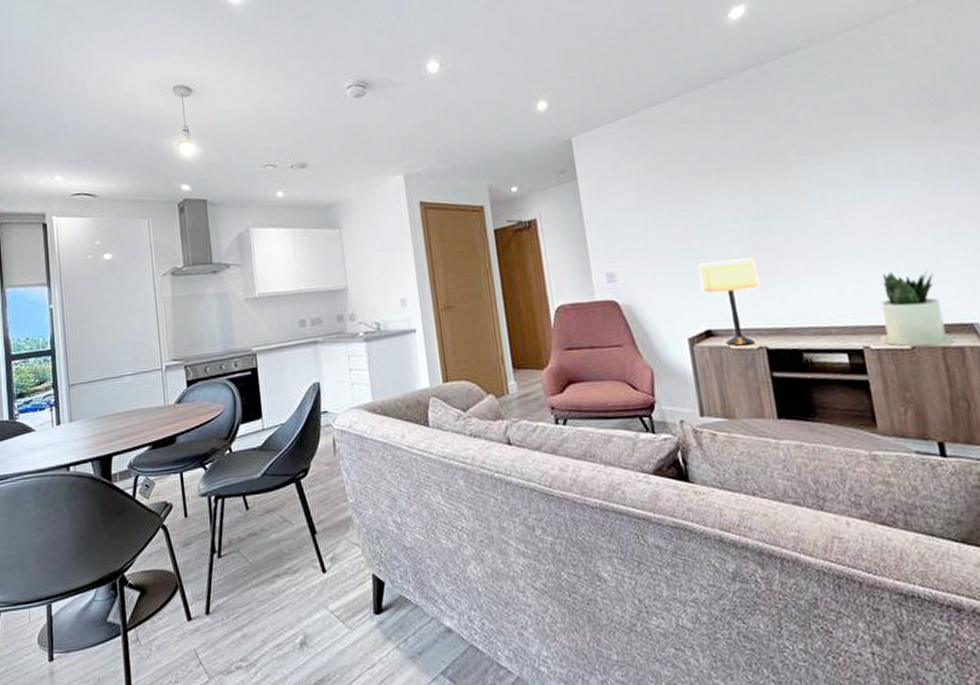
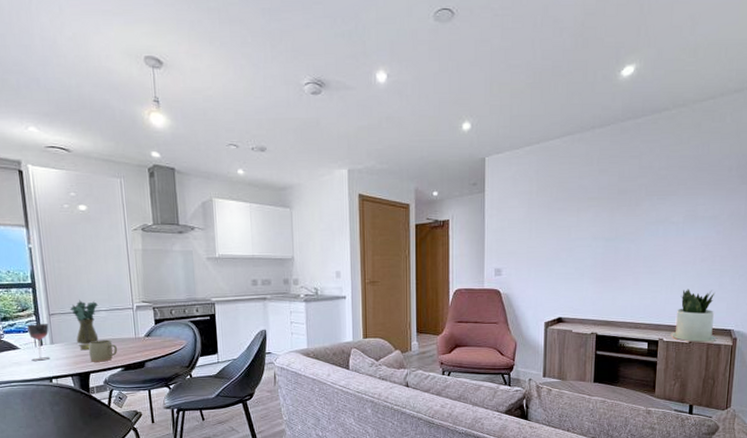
wineglass: none [44,397,68,445] -> present [27,324,50,361]
vase: none [92,363,123,427] -> present [70,299,99,351]
mug: none [111,411,145,441] -> present [88,339,118,362]
table lamp: present [700,258,759,347] -> none [562,268,601,332]

